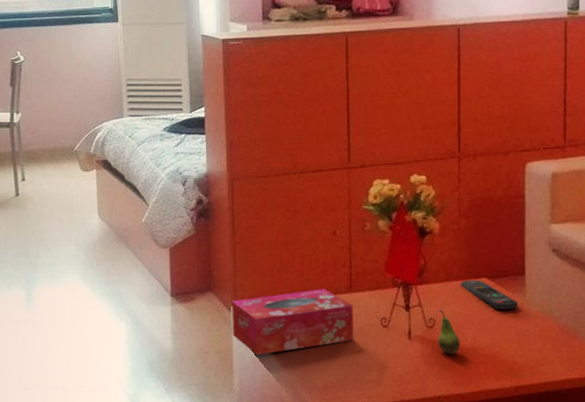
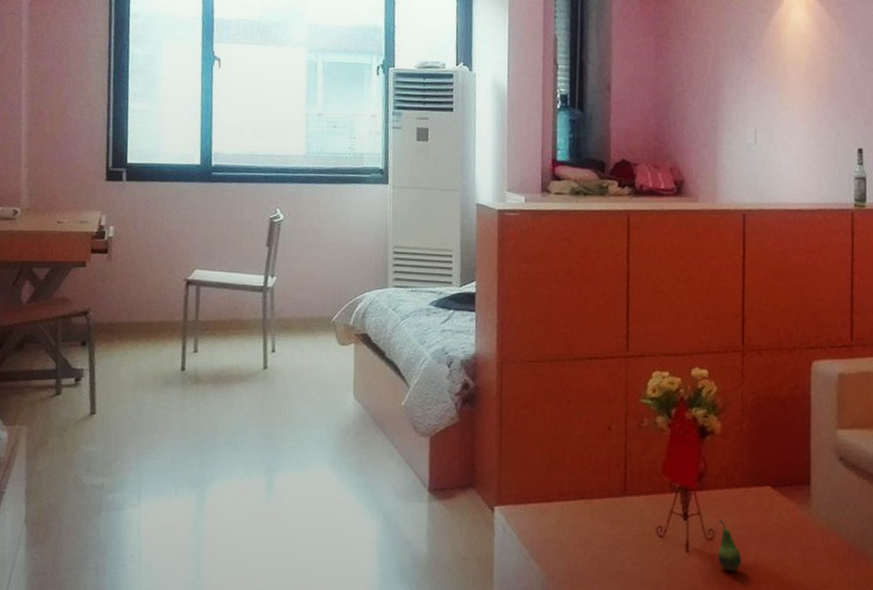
tissue box: present [232,288,354,356] -> none [494,490,628,565]
remote control: present [460,280,518,310] -> none [742,487,803,523]

